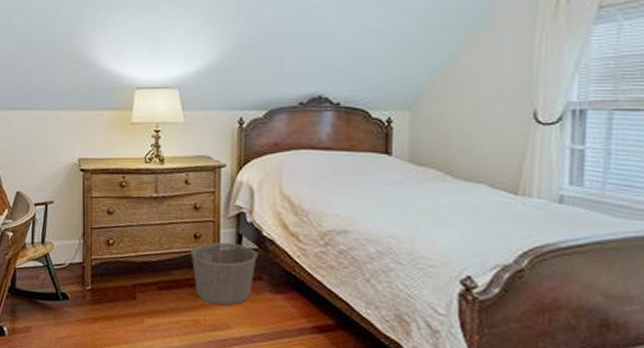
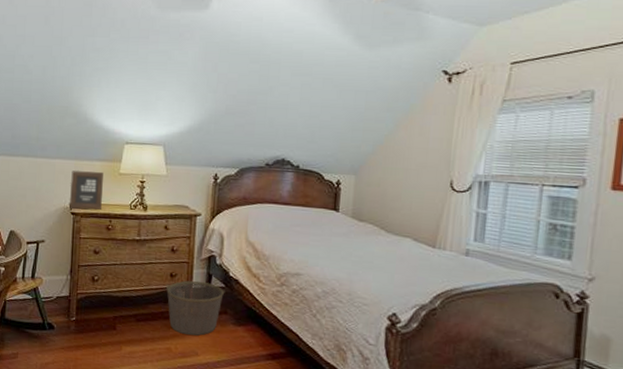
picture frame: none [77,122,113,166] -> present [69,170,103,210]

